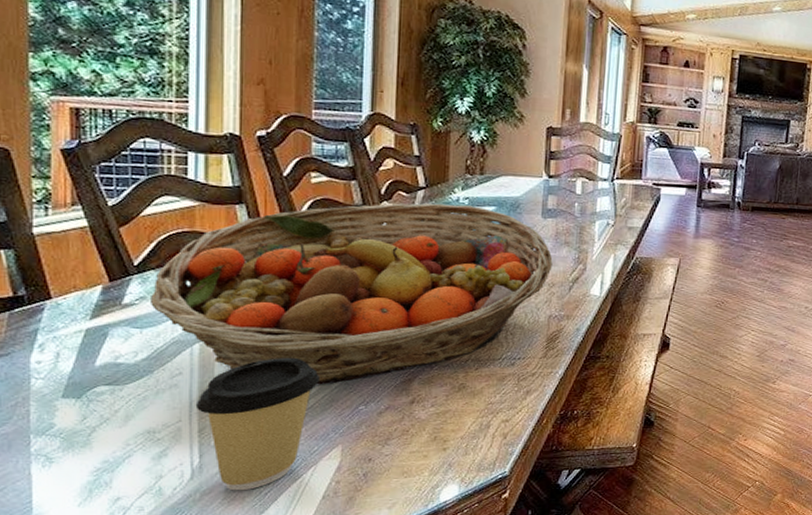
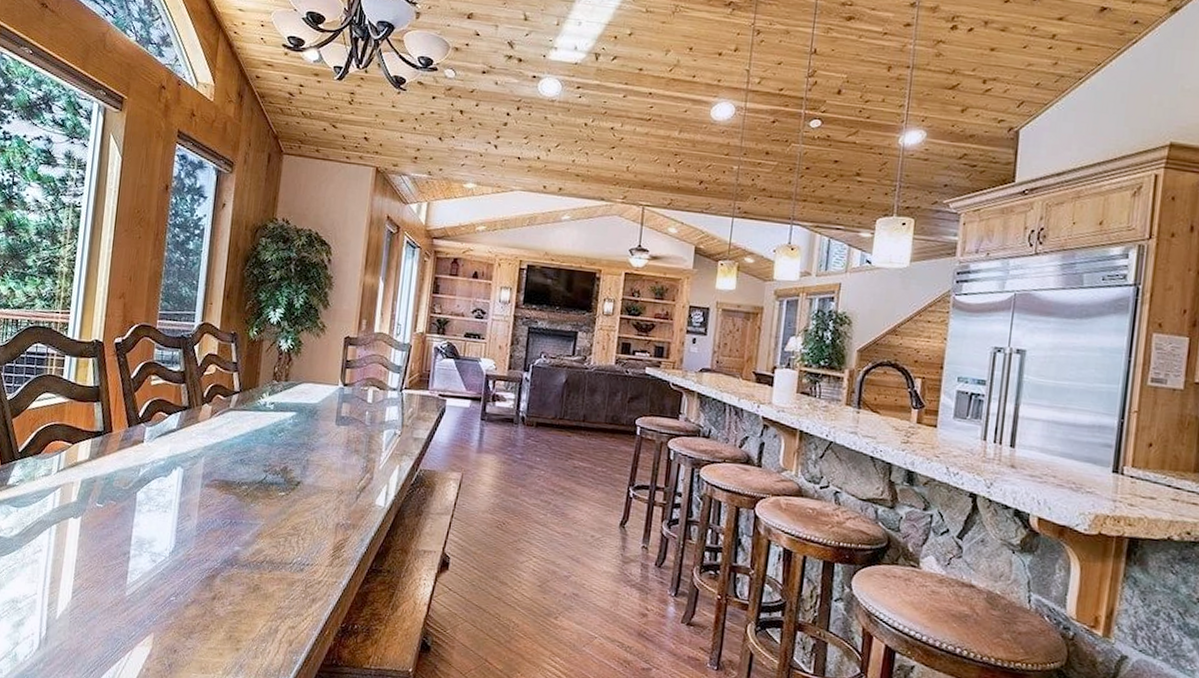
fruit basket: present [151,203,553,385] -> none [26,406,343,574]
coffee cup: present [195,357,321,491] -> none [48,543,143,667]

